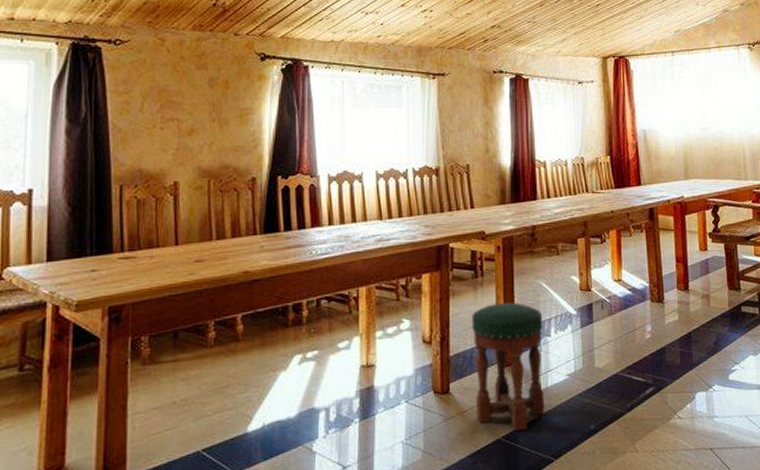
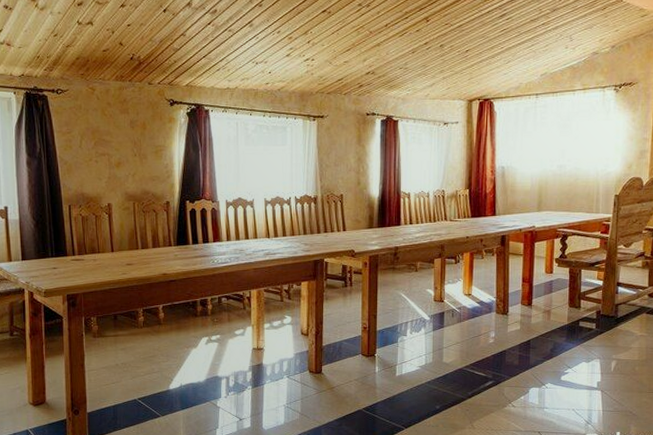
stool: present [471,302,545,431] -> none [341,307,401,405]

